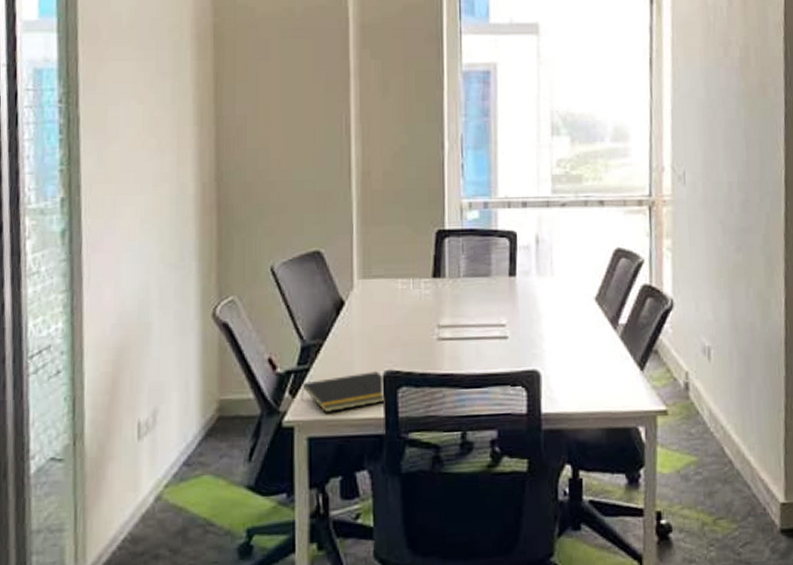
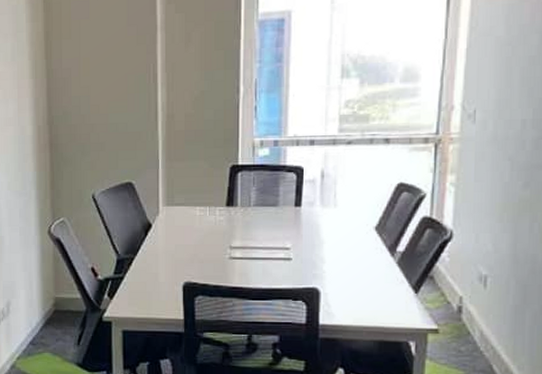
notepad: present [300,371,385,412] -> none [116,282,184,312]

